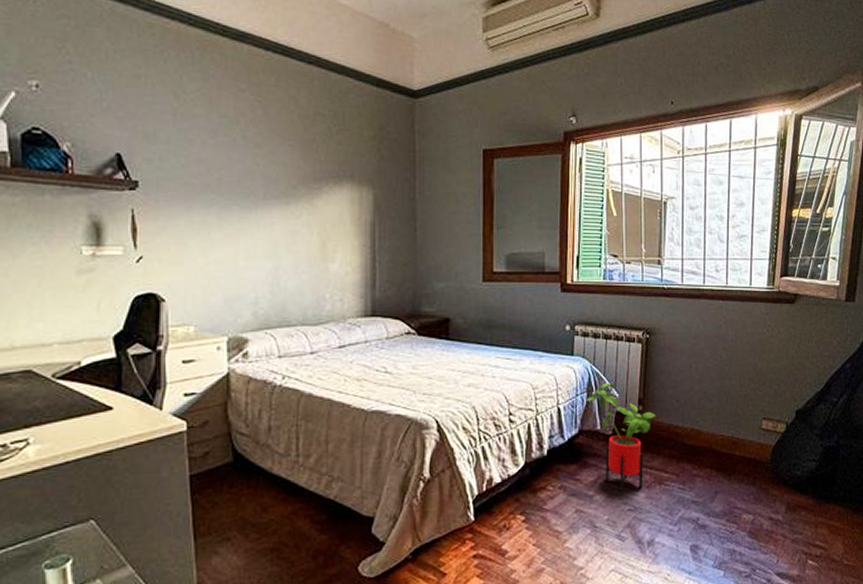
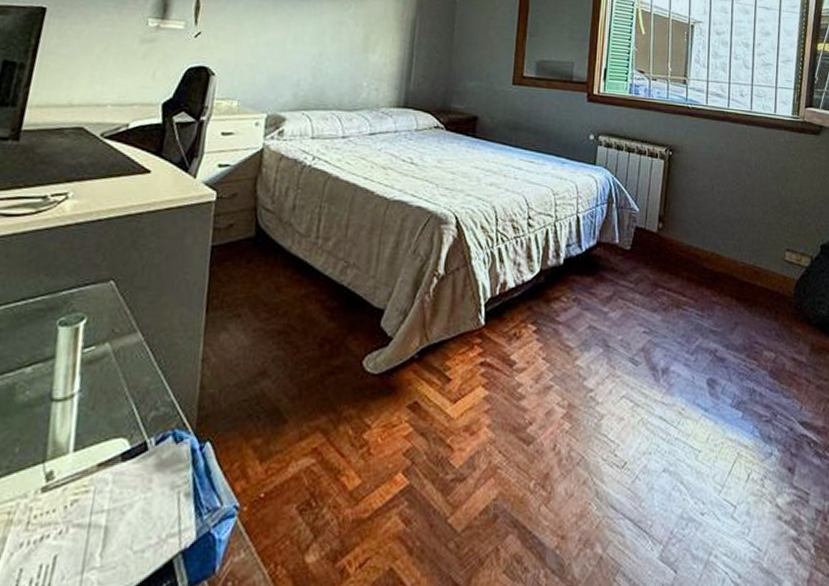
house plant: present [586,382,655,491] -> none [606,195,675,311]

